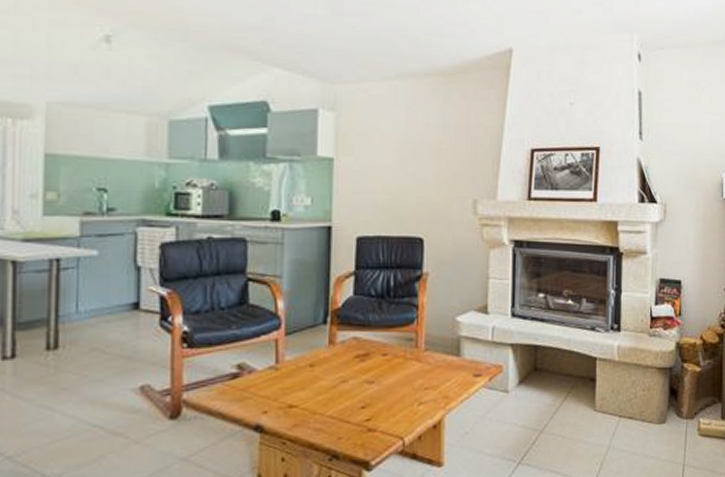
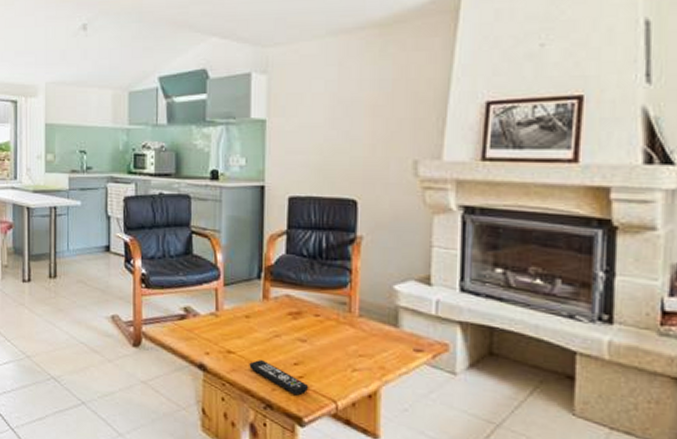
remote control: none [313,409,377,440] -> present [249,360,309,396]

